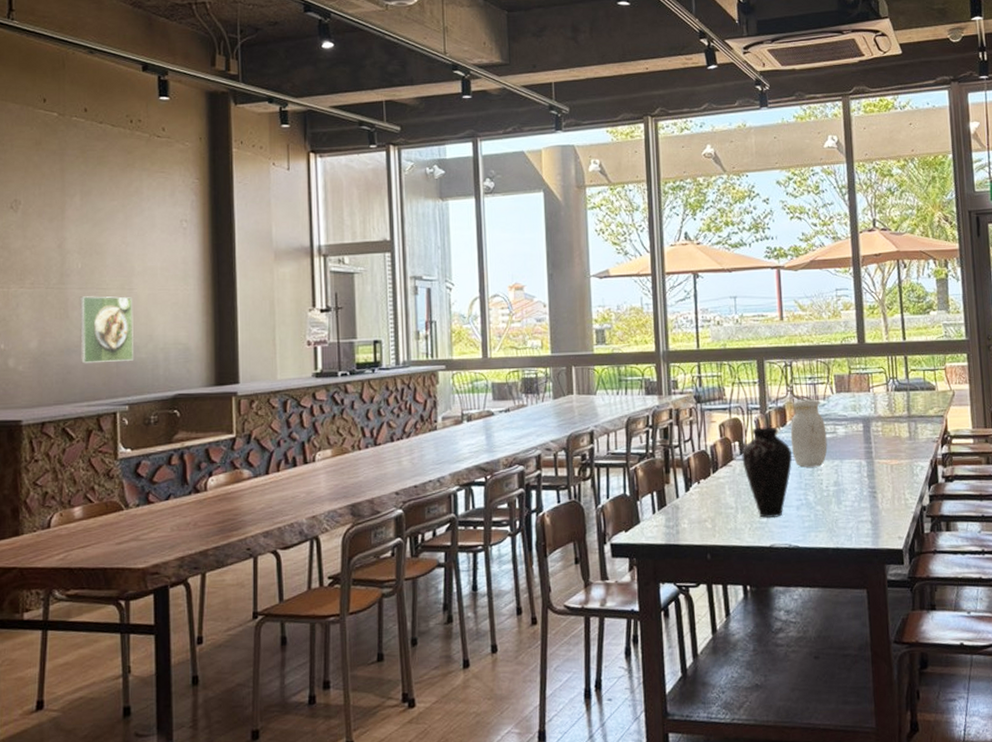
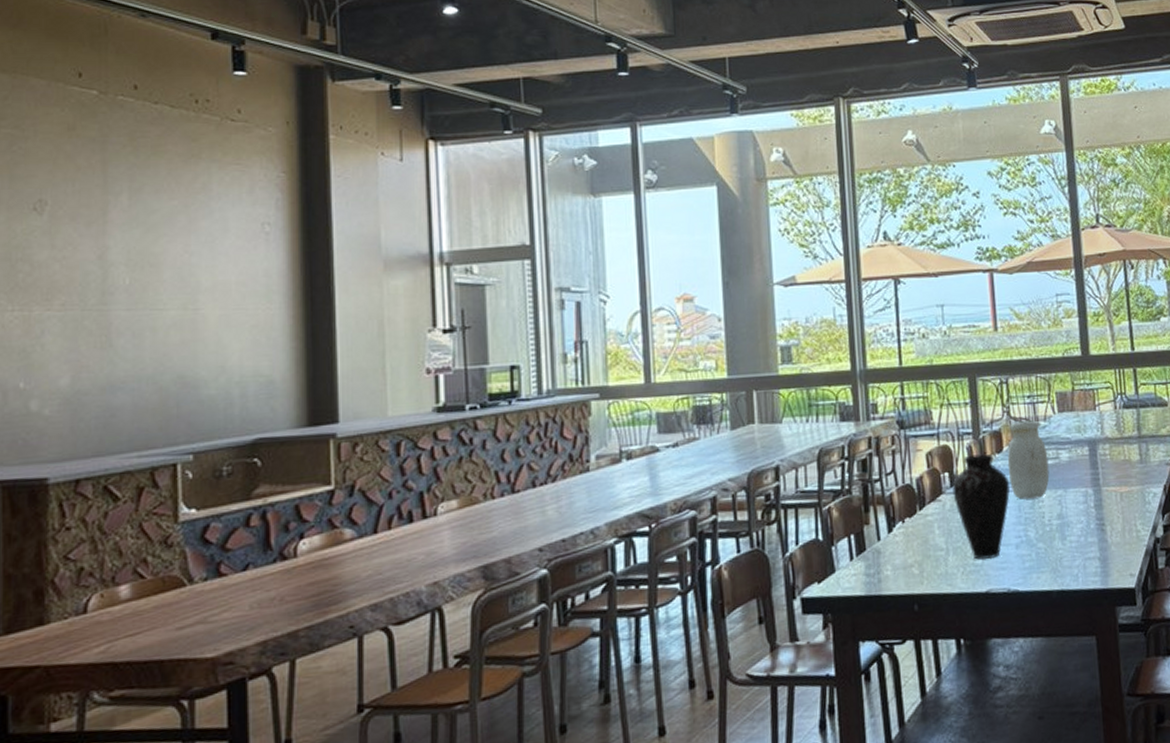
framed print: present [79,296,133,364] -> none [126,318,199,405]

